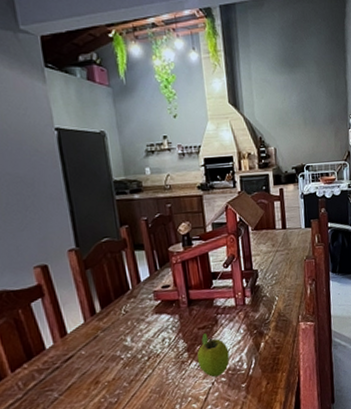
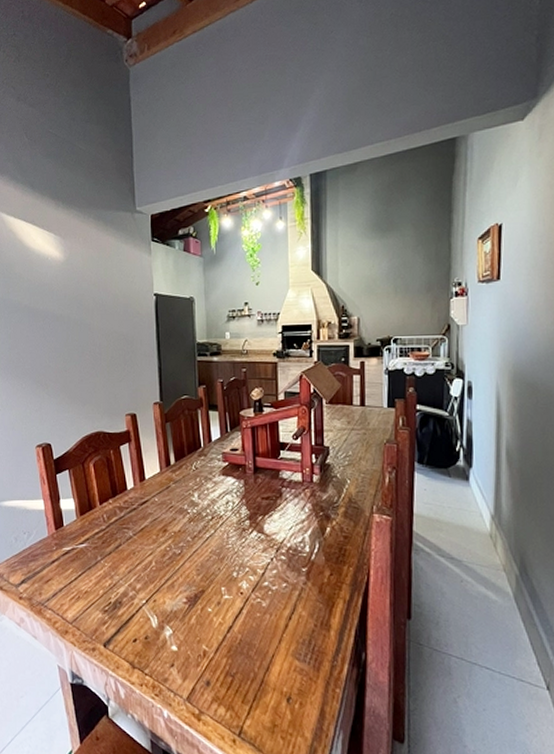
fruit: present [197,333,230,377] -> none [258,504,291,553]

